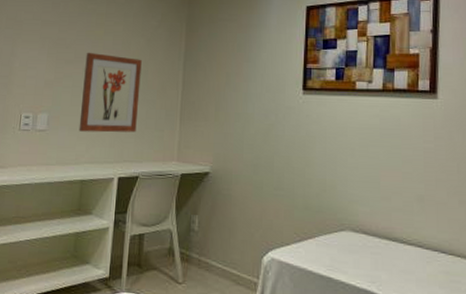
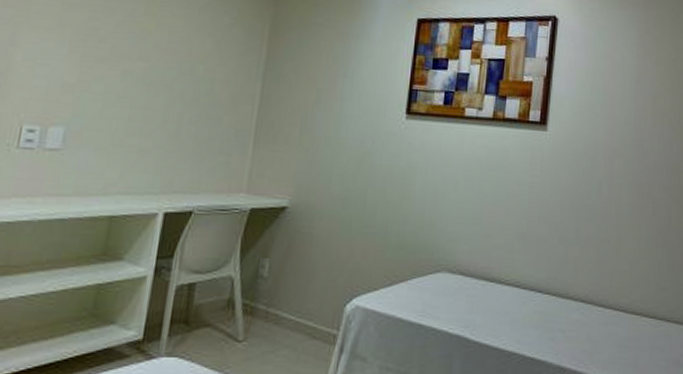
wall art: present [78,52,142,133] -> none [110,49,207,156]

